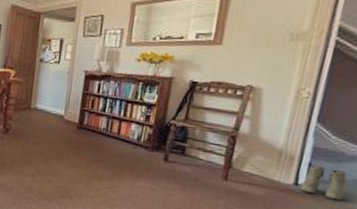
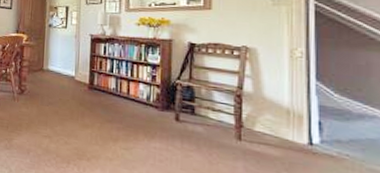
boots: present [300,165,347,201] -> none [316,123,363,162]

